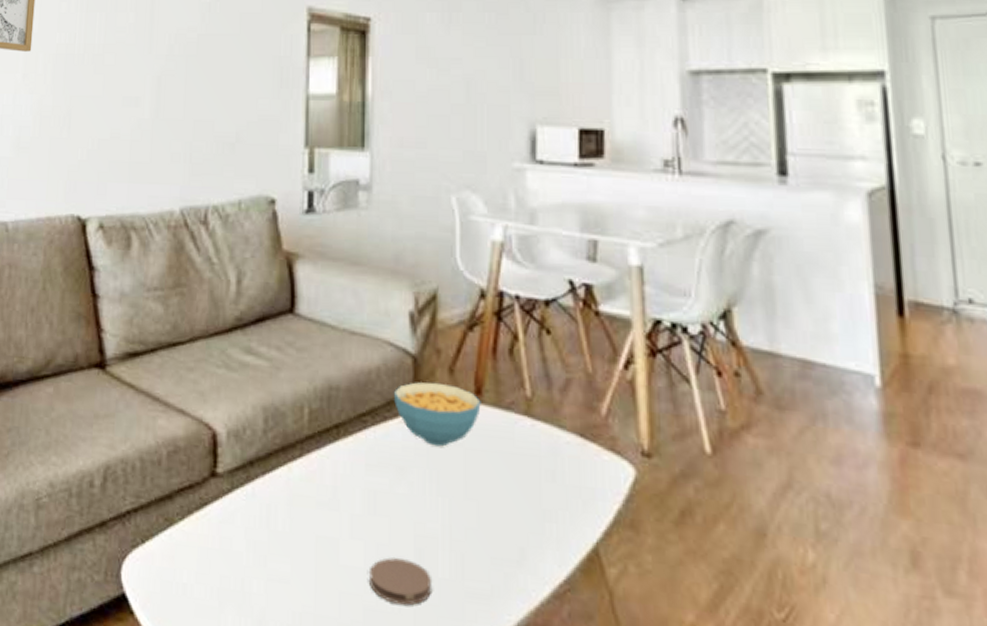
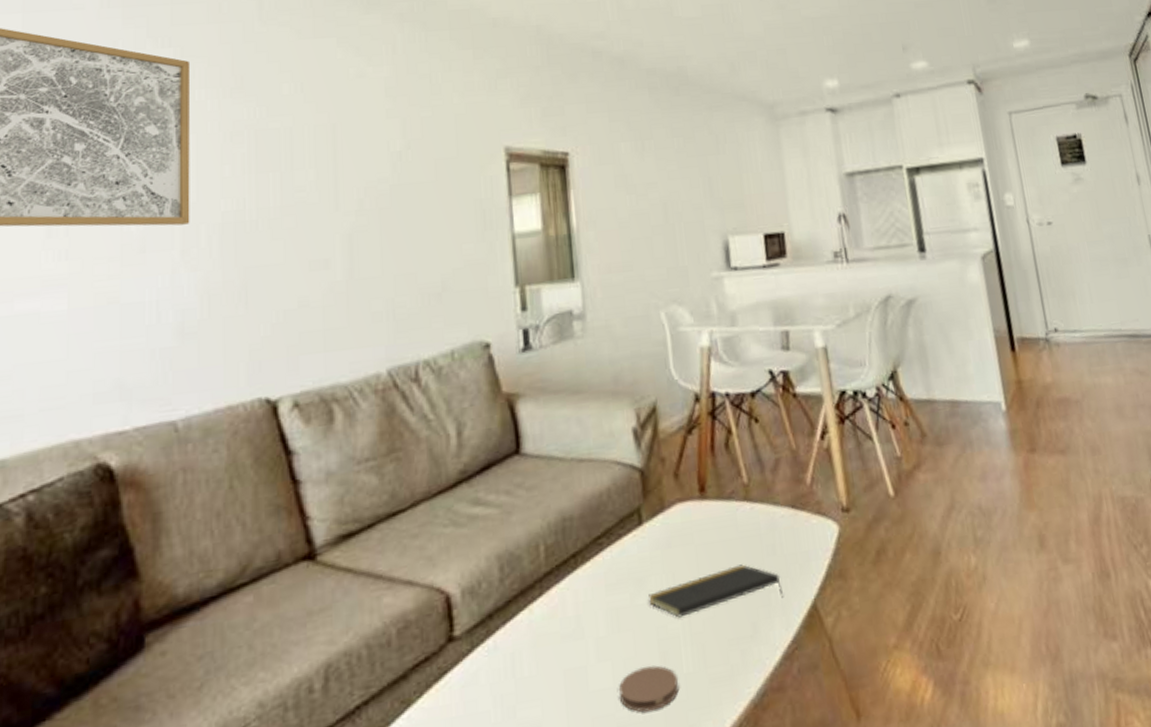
cereal bowl: present [394,382,481,447] -> none [626,488,706,551]
notepad: none [409,481,561,531] -> present [648,564,784,618]

